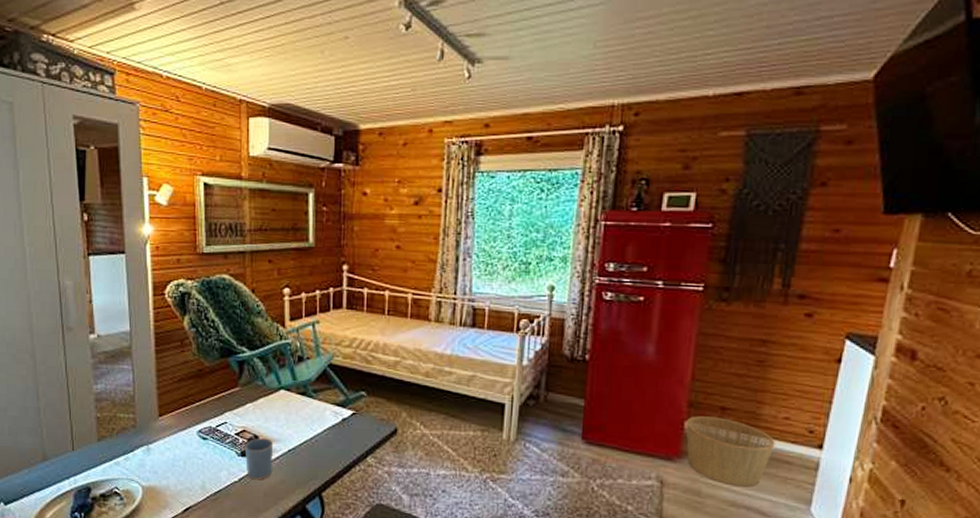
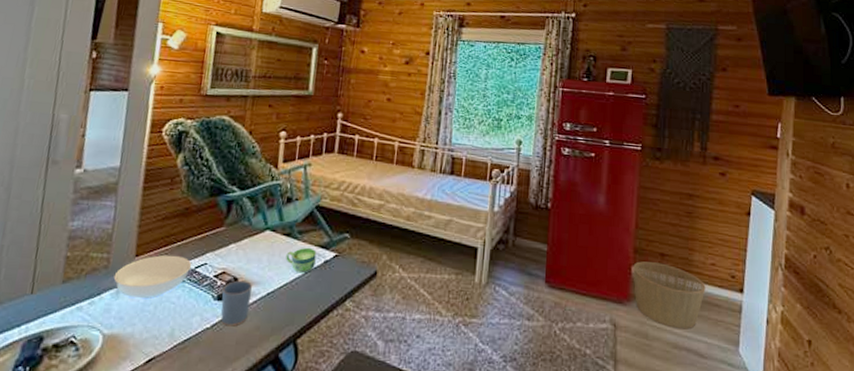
bowl: none [142,414,213,456] -> present [113,255,192,300]
cup: none [303,406,333,431] -> present [285,248,317,274]

